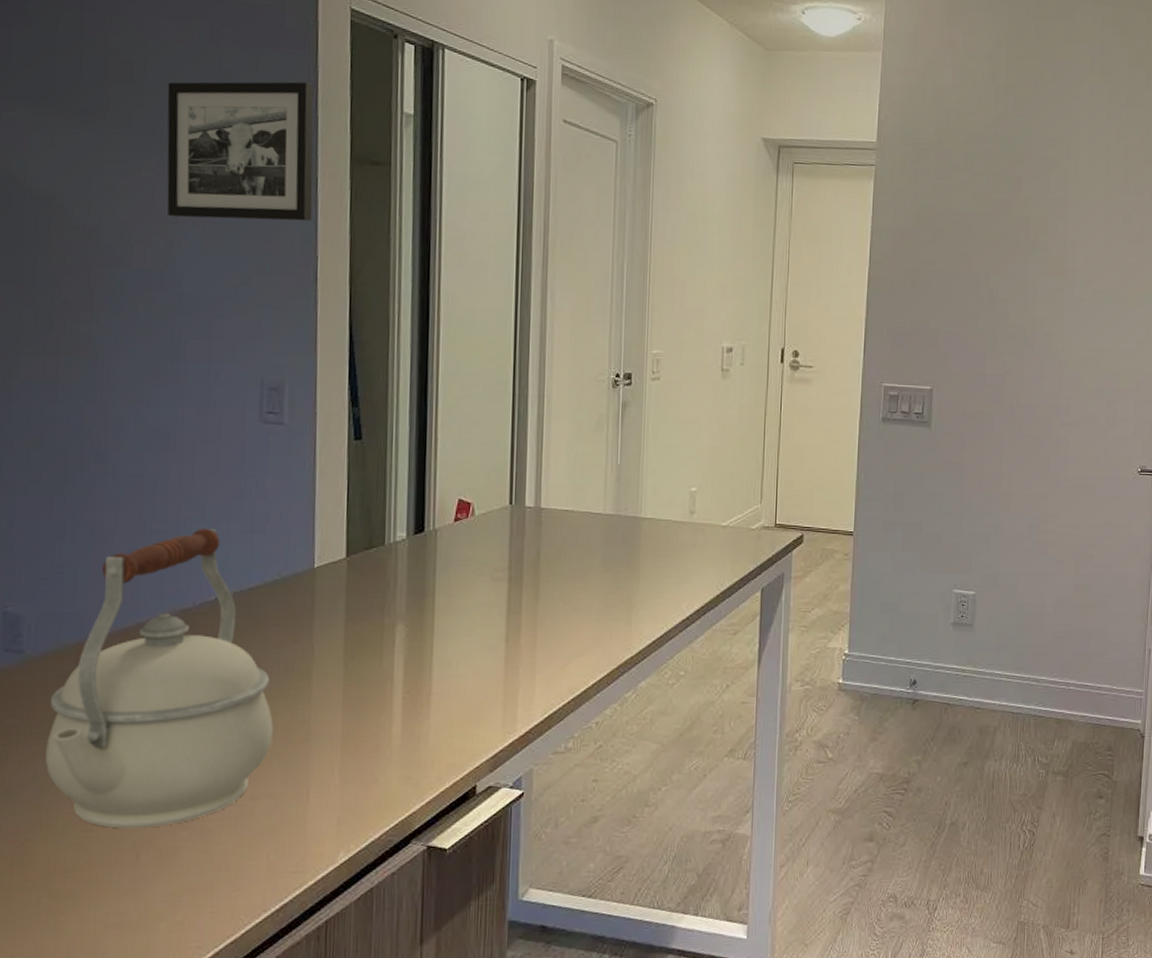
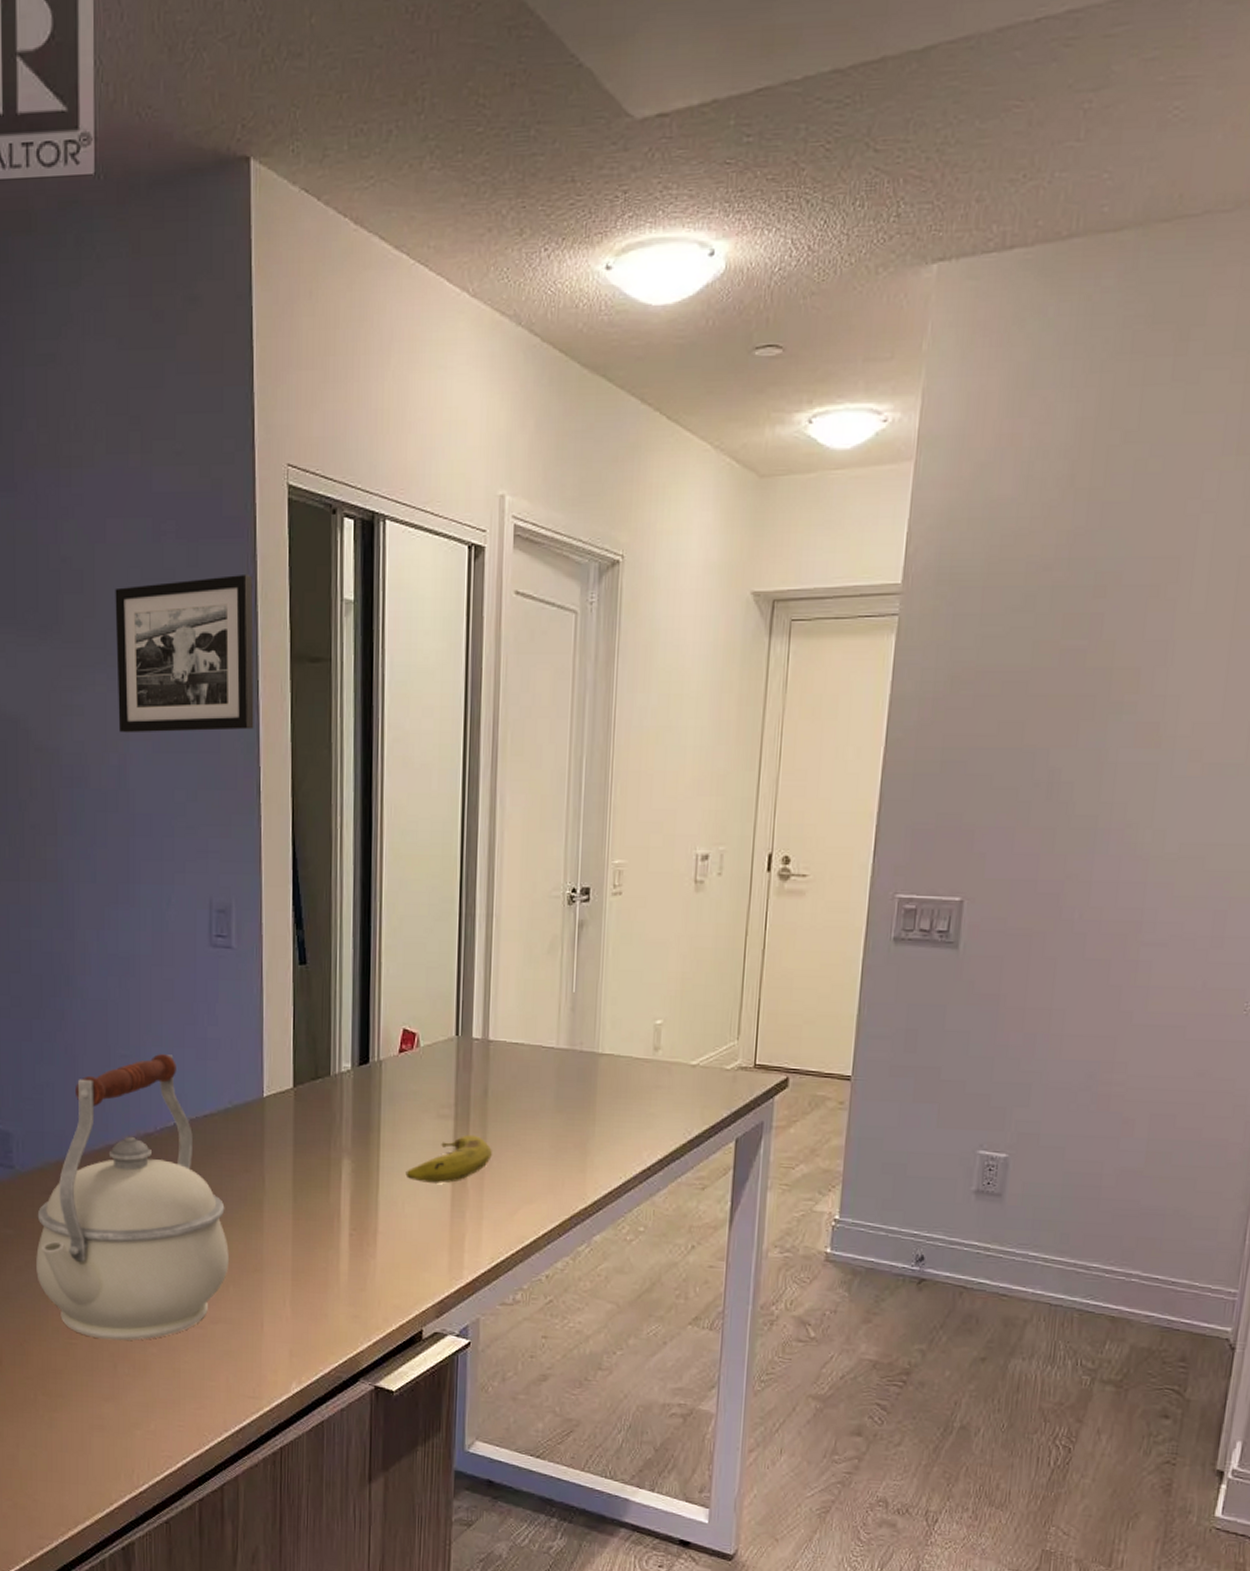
fruit: none [460,595,545,643] -> present [405,1134,493,1184]

